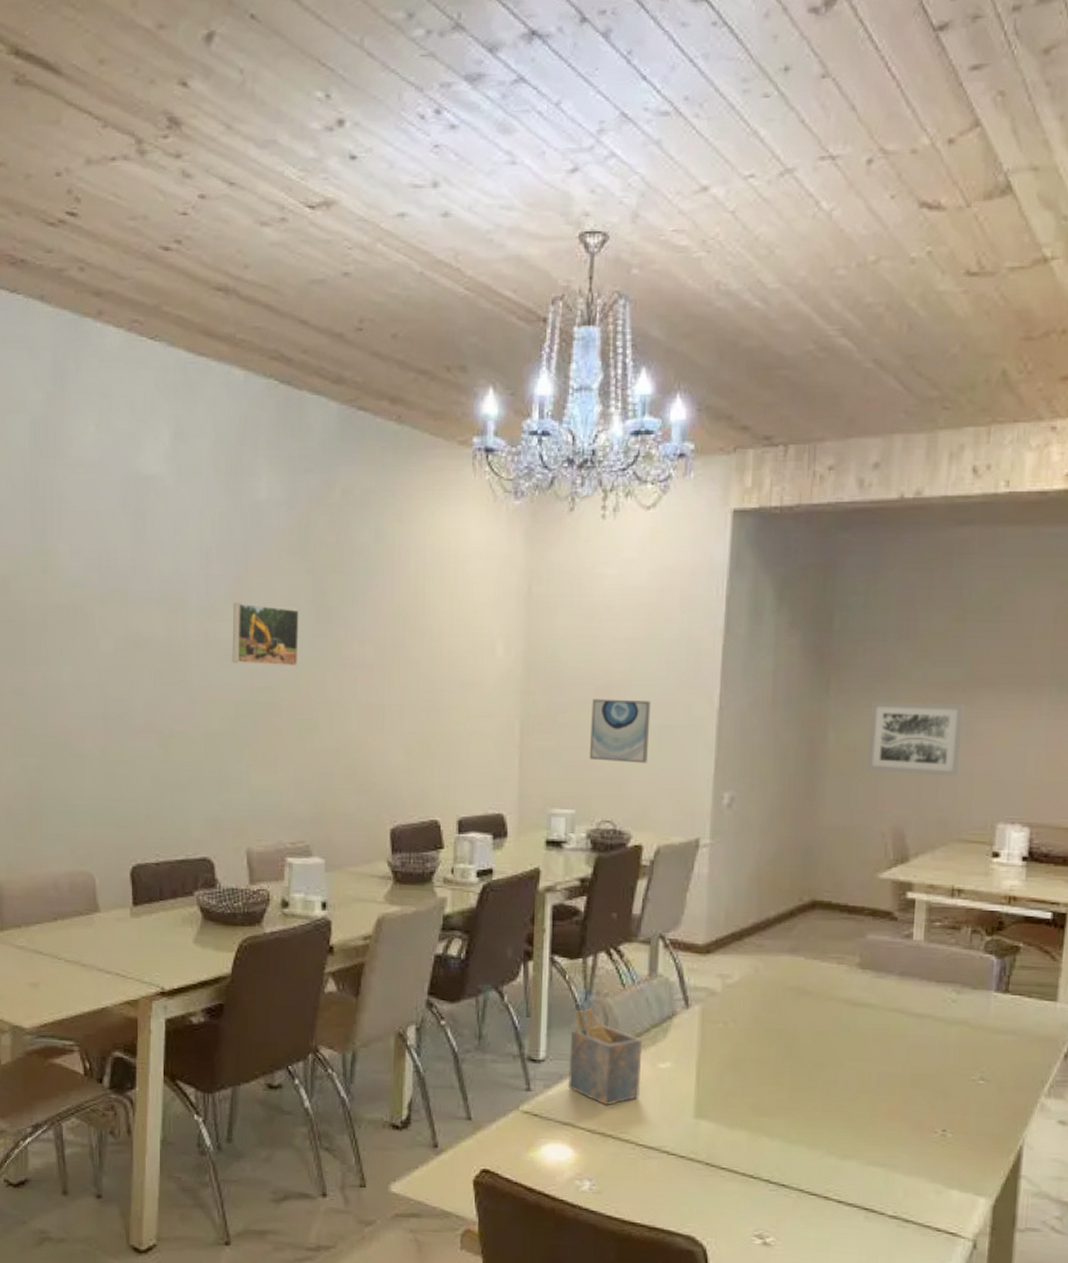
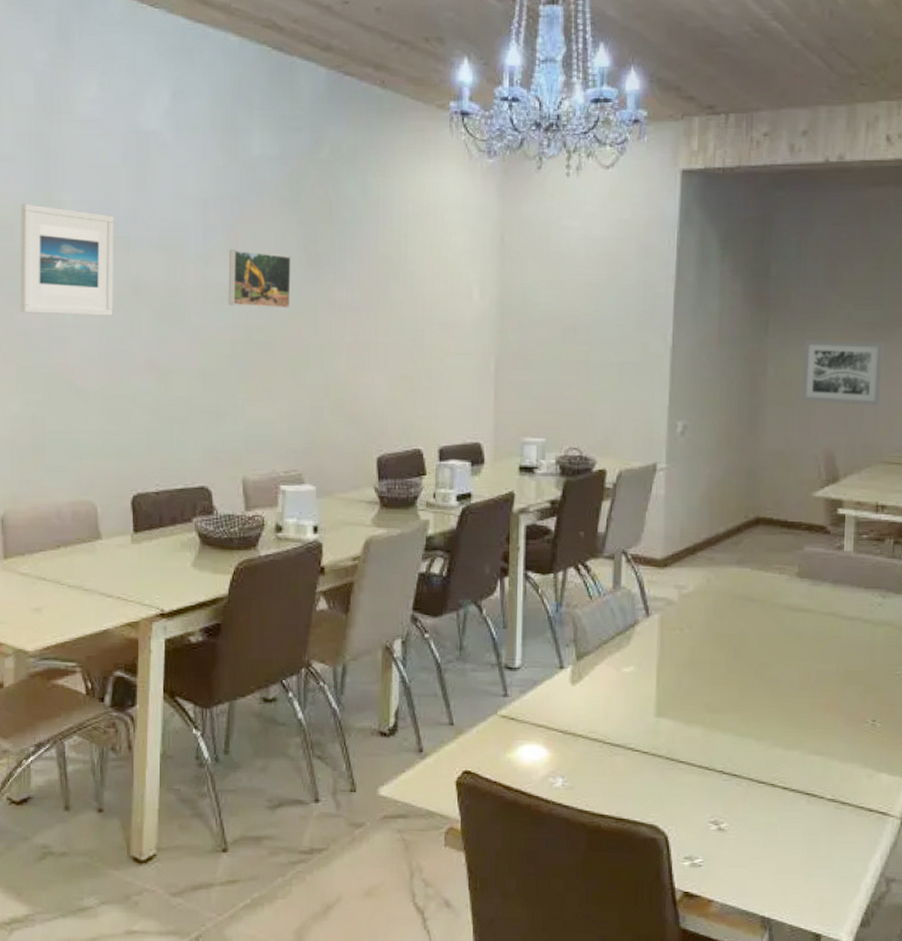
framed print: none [15,555,112,675] -> present [20,203,114,316]
napkin holder: present [567,1008,643,1106] -> none [541,619,609,708]
wall art: present [589,698,651,764] -> none [557,338,612,396]

